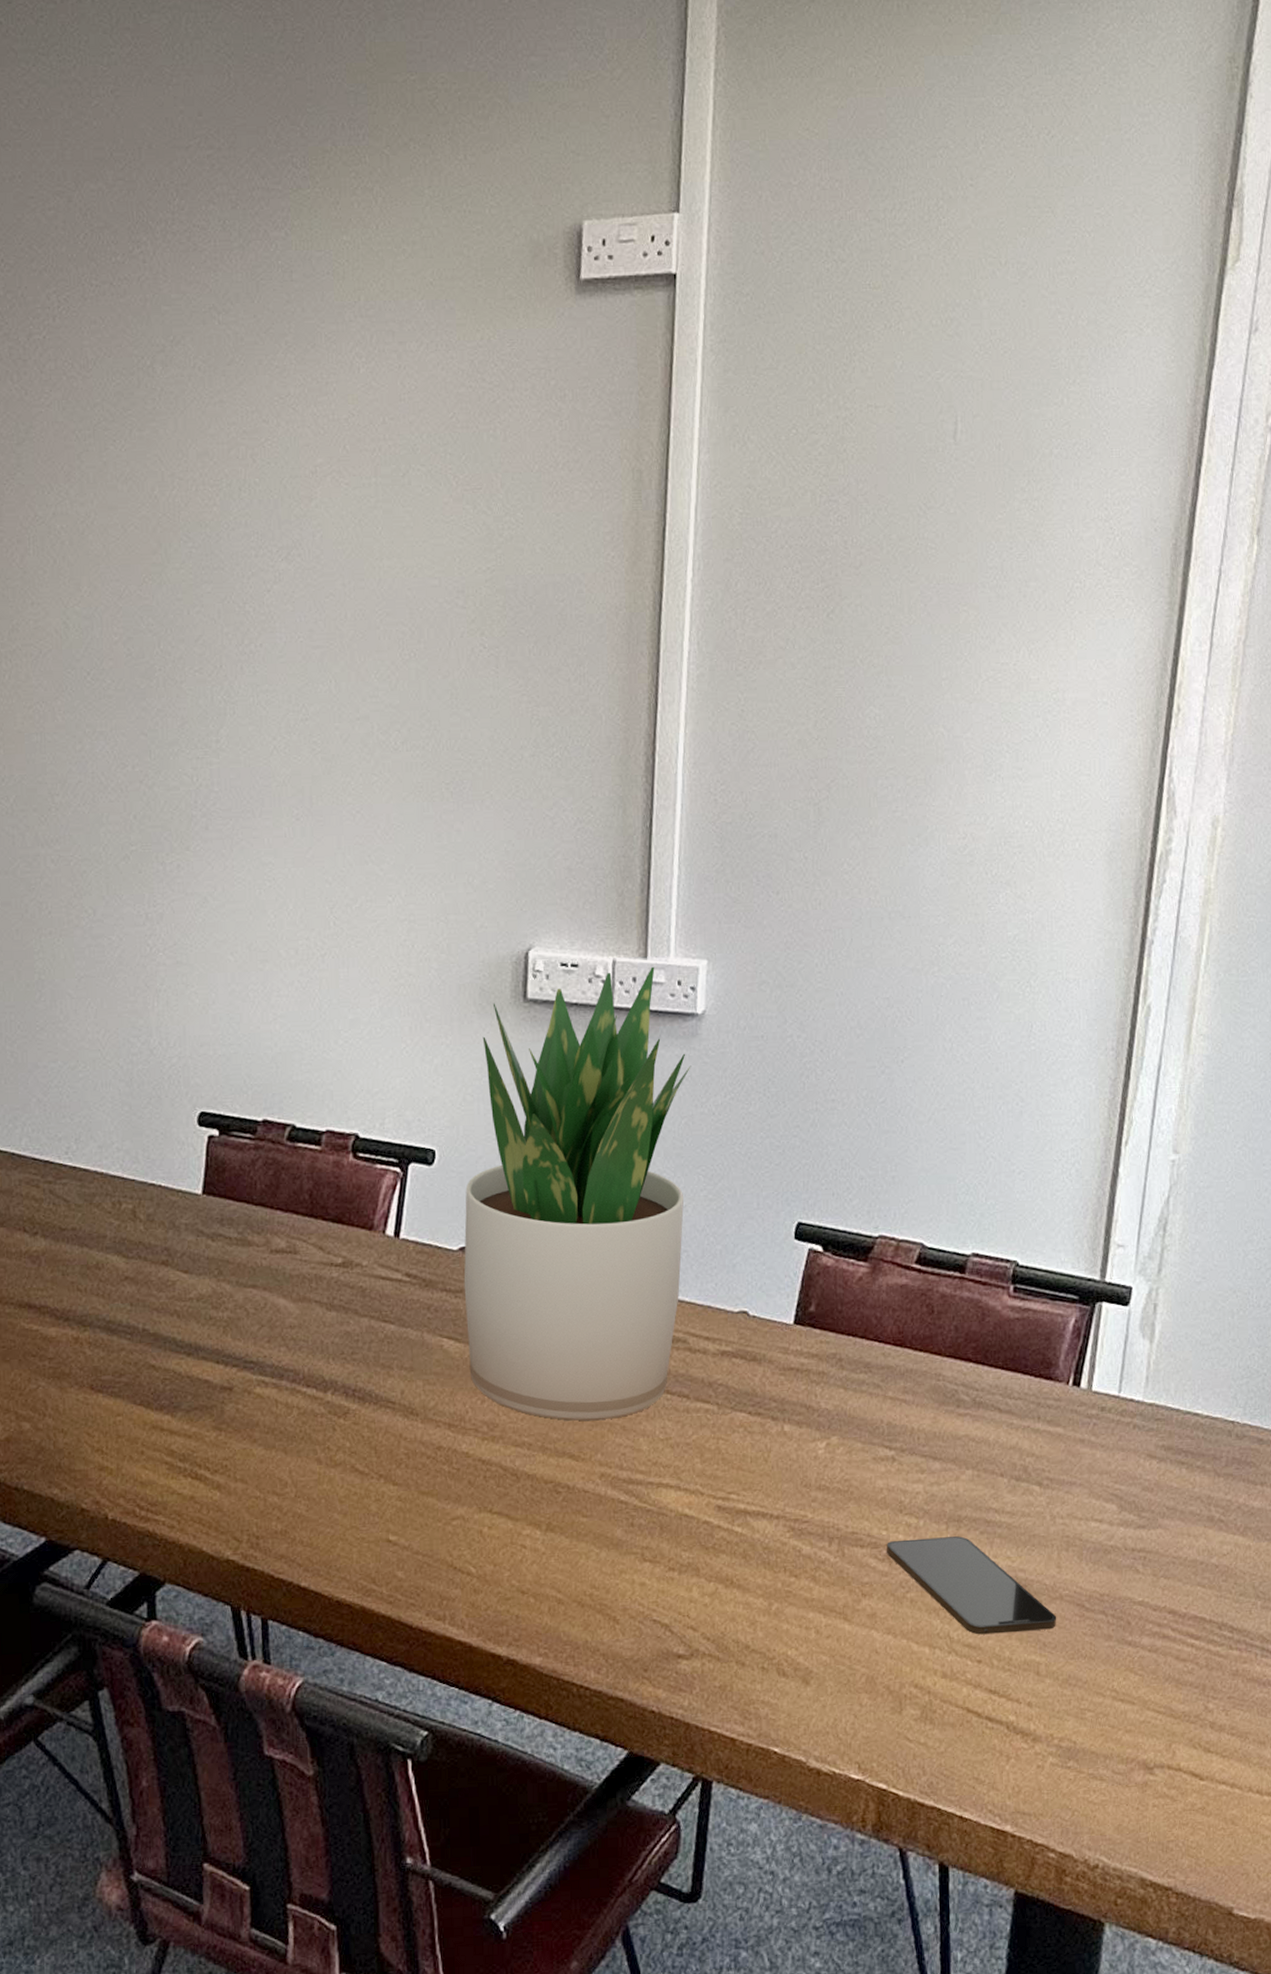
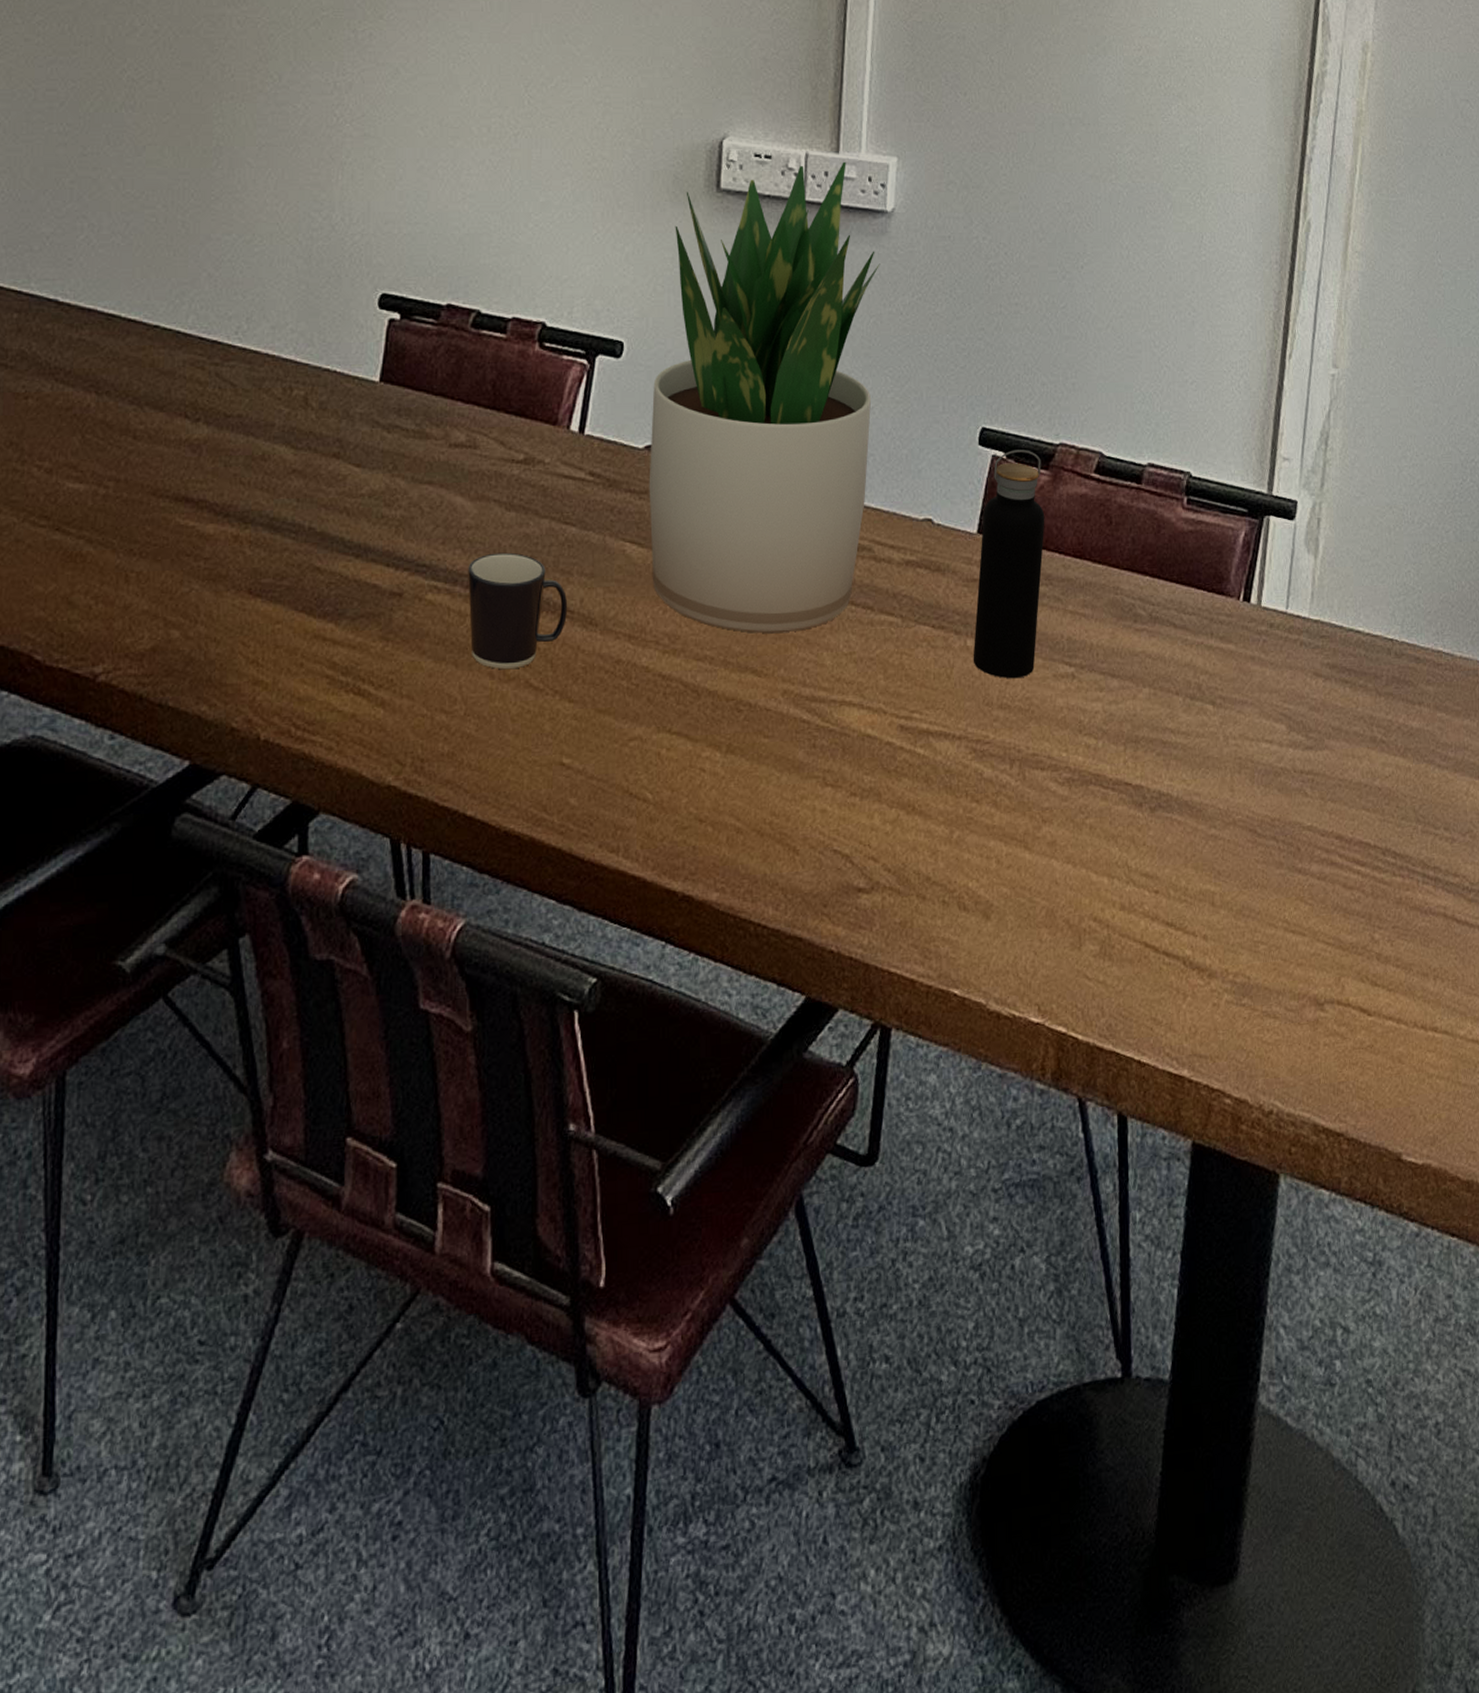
mug: none [293,1349,390,1456] -> present [468,552,568,670]
water bottle: none [790,1242,864,1462] -> present [973,450,1045,679]
phone: present [886,1536,1057,1635] -> none [1065,758,1231,863]

